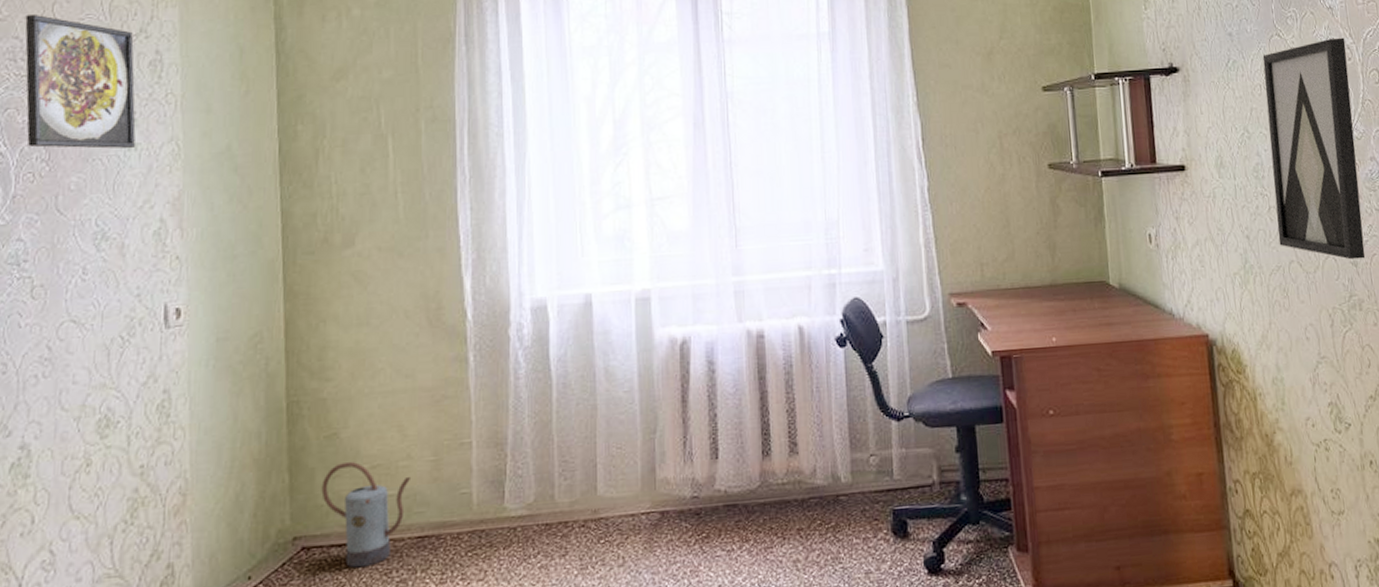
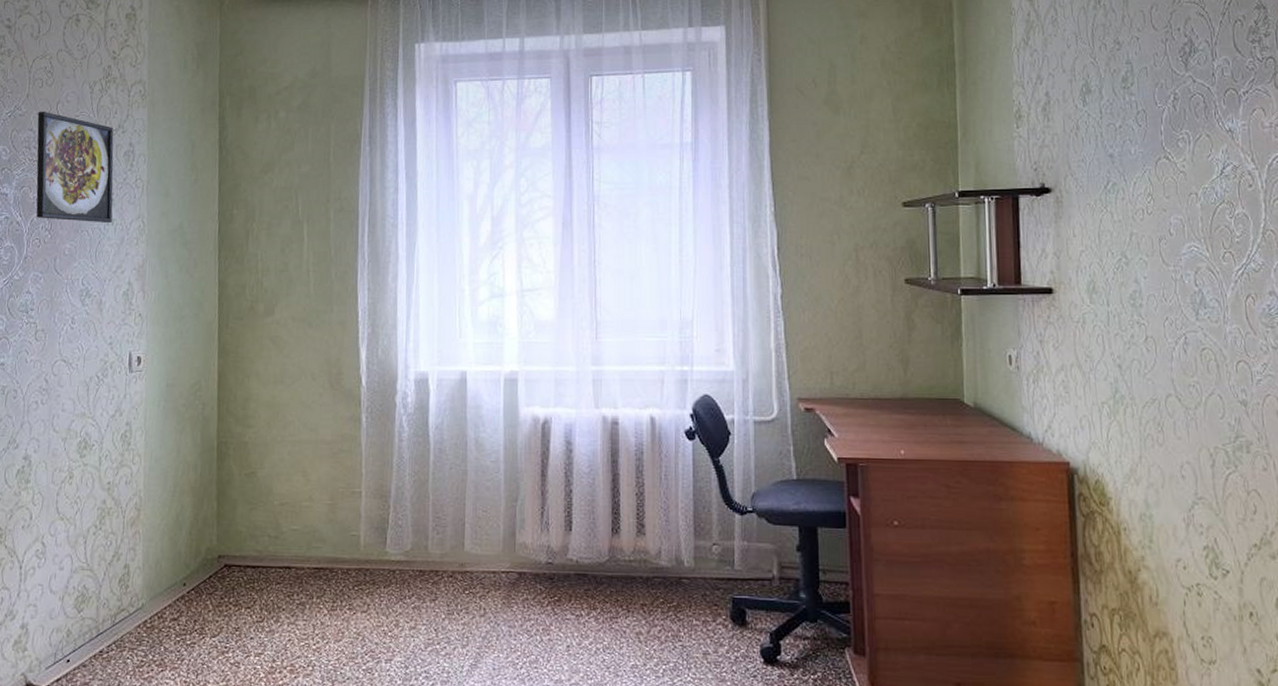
watering can: present [321,461,412,568] -> none [241,497,312,588]
wall art: present [1262,37,1366,260] -> none [1147,162,1257,399]

